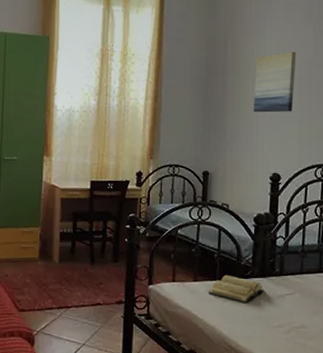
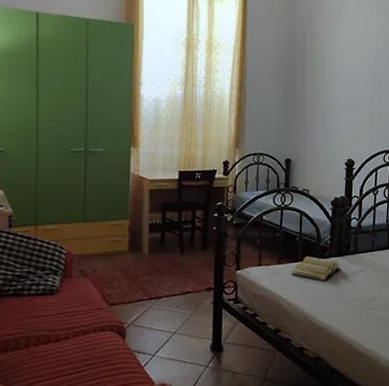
wall art: present [253,51,296,113] -> none [330,44,368,102]

